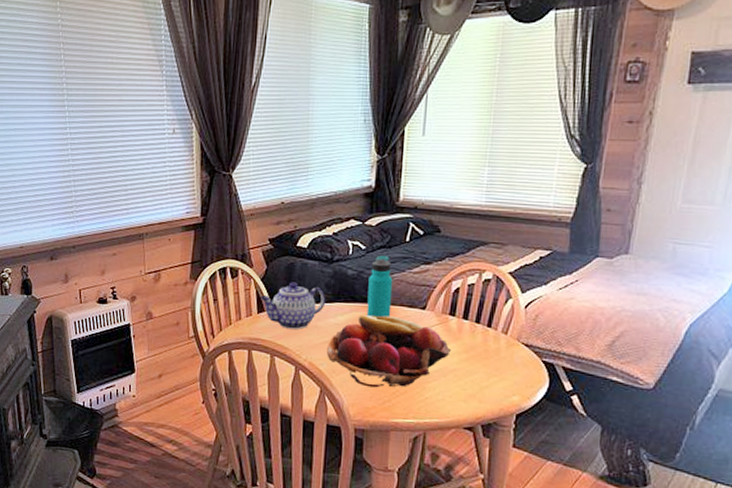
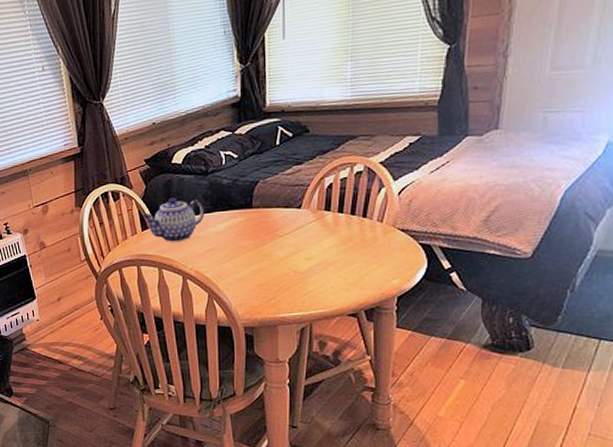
fruit basket: present [327,314,451,388] -> none [211,218,329,287]
water bottle: present [366,254,393,318] -> none [244,160,268,222]

